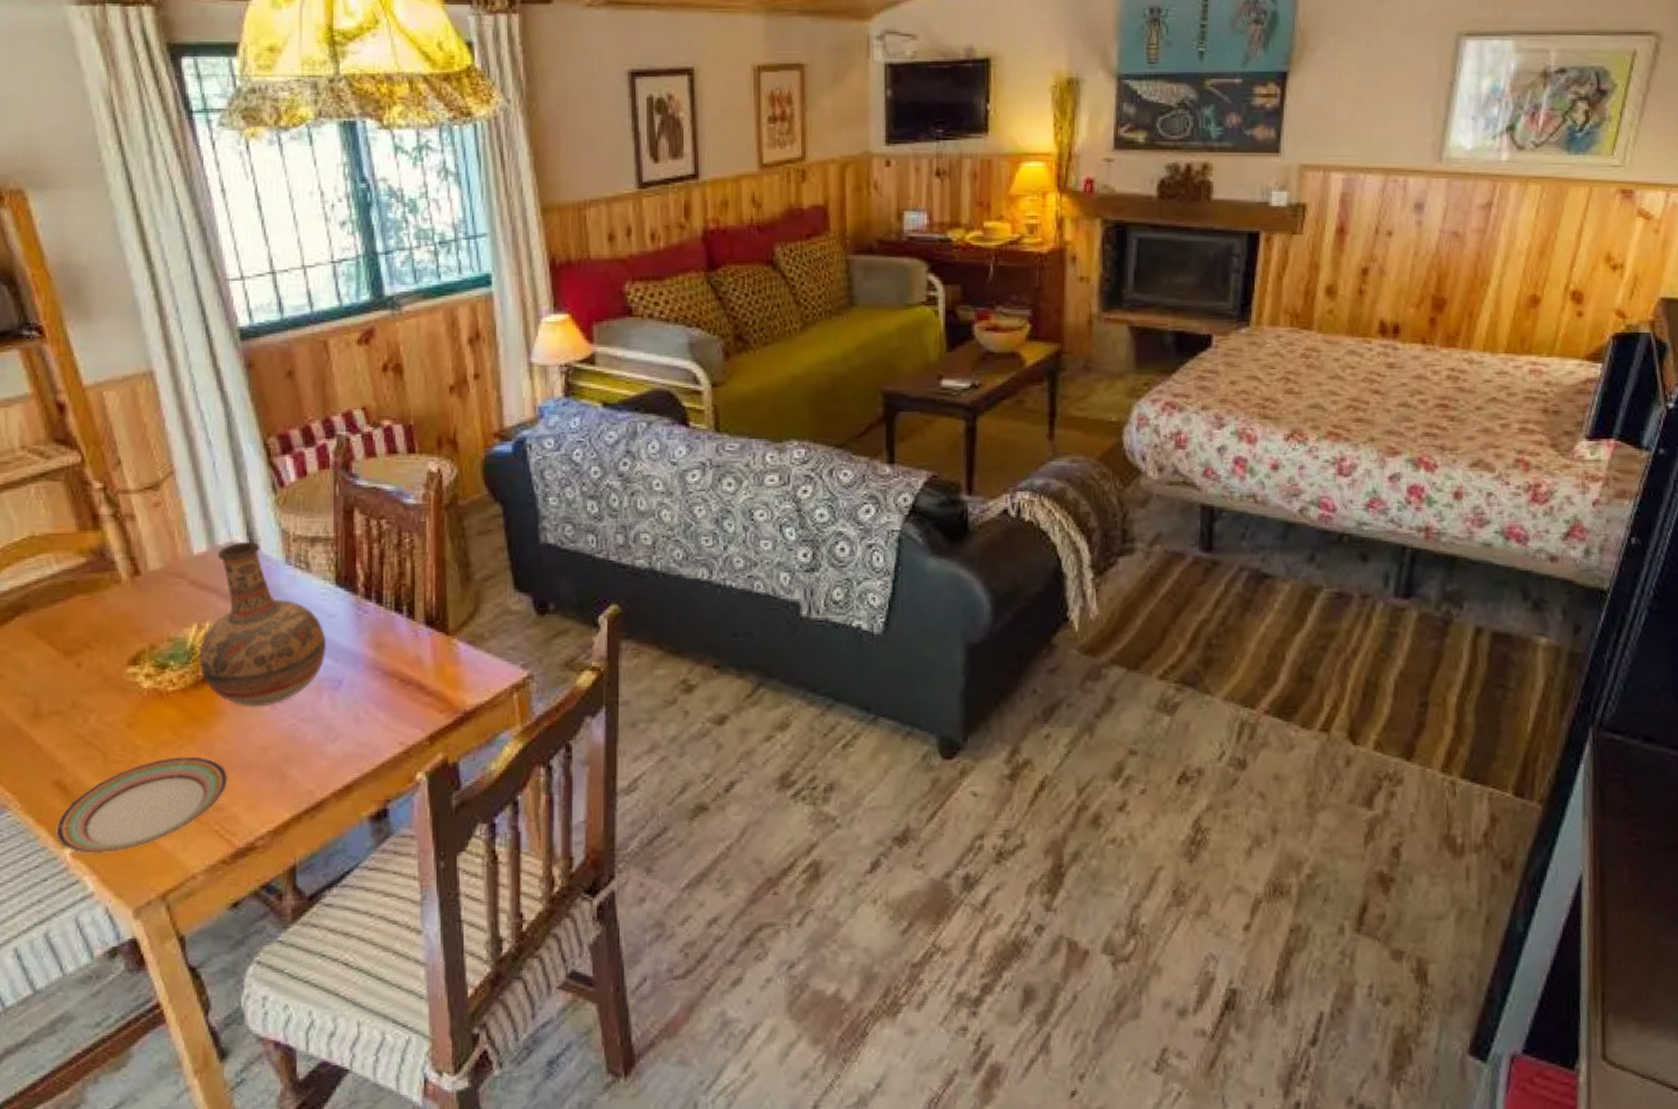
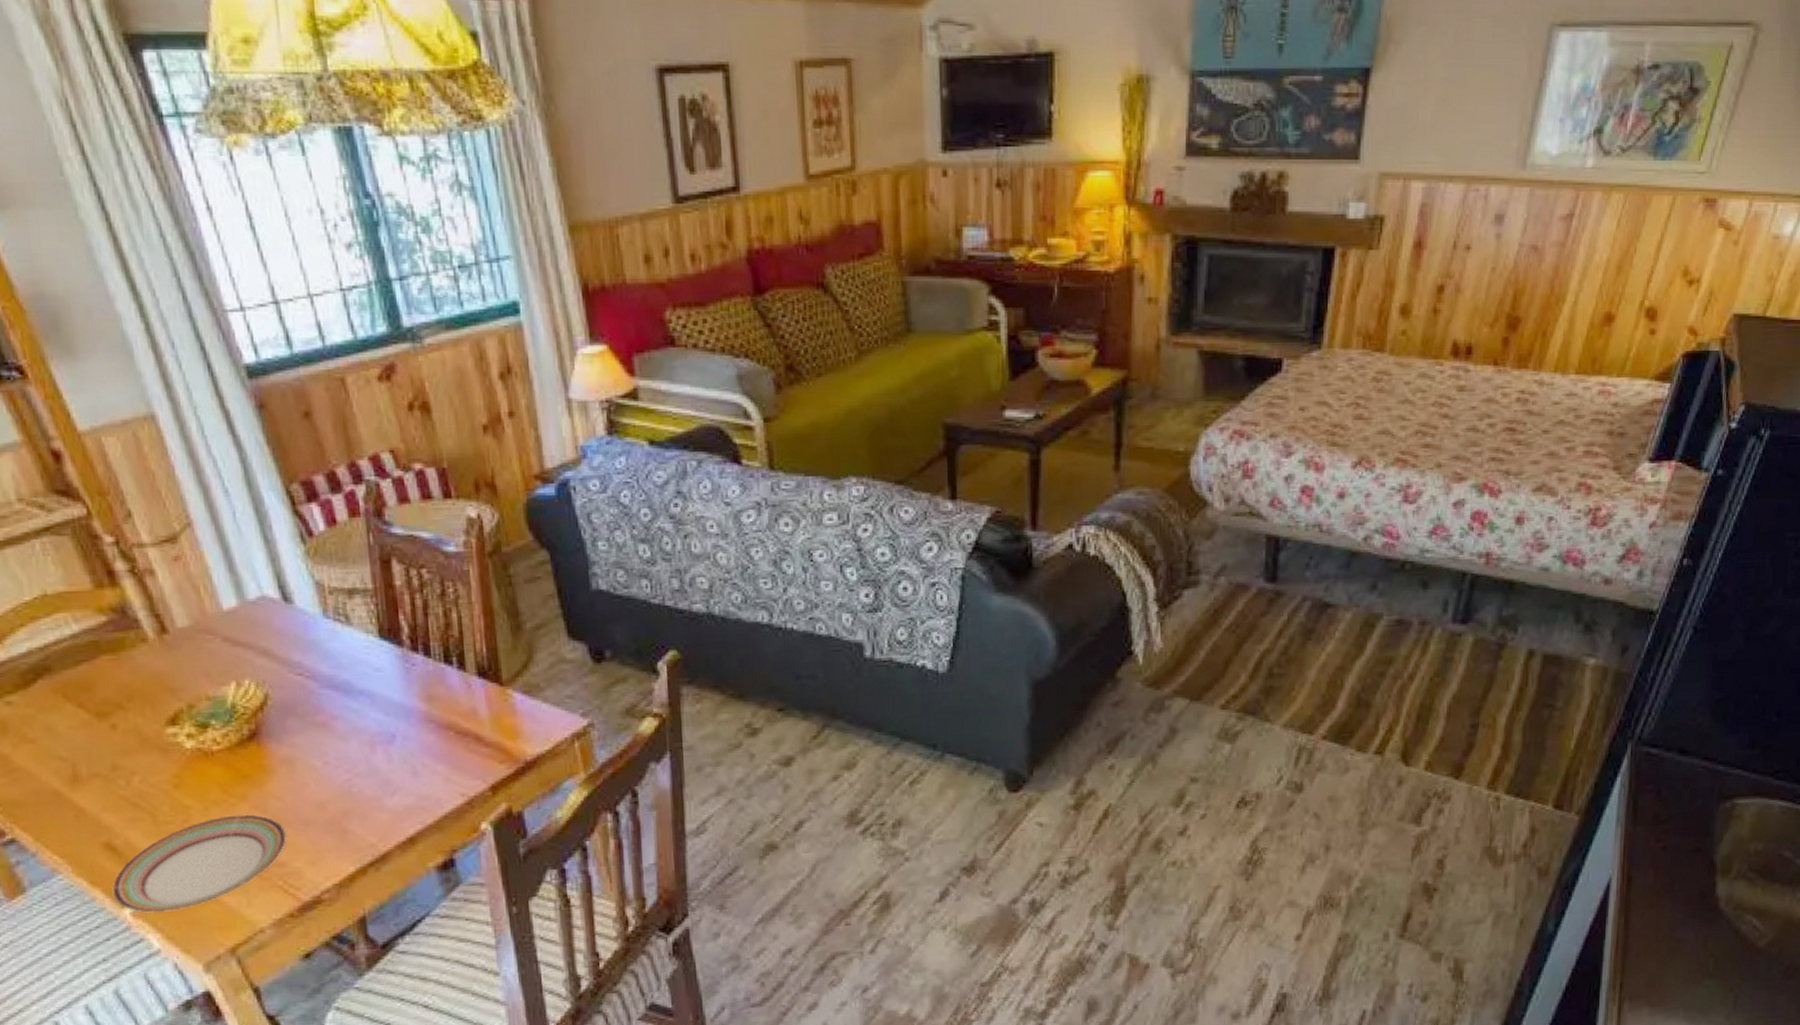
vase: present [200,541,327,706] -> none [241,594,376,763]

